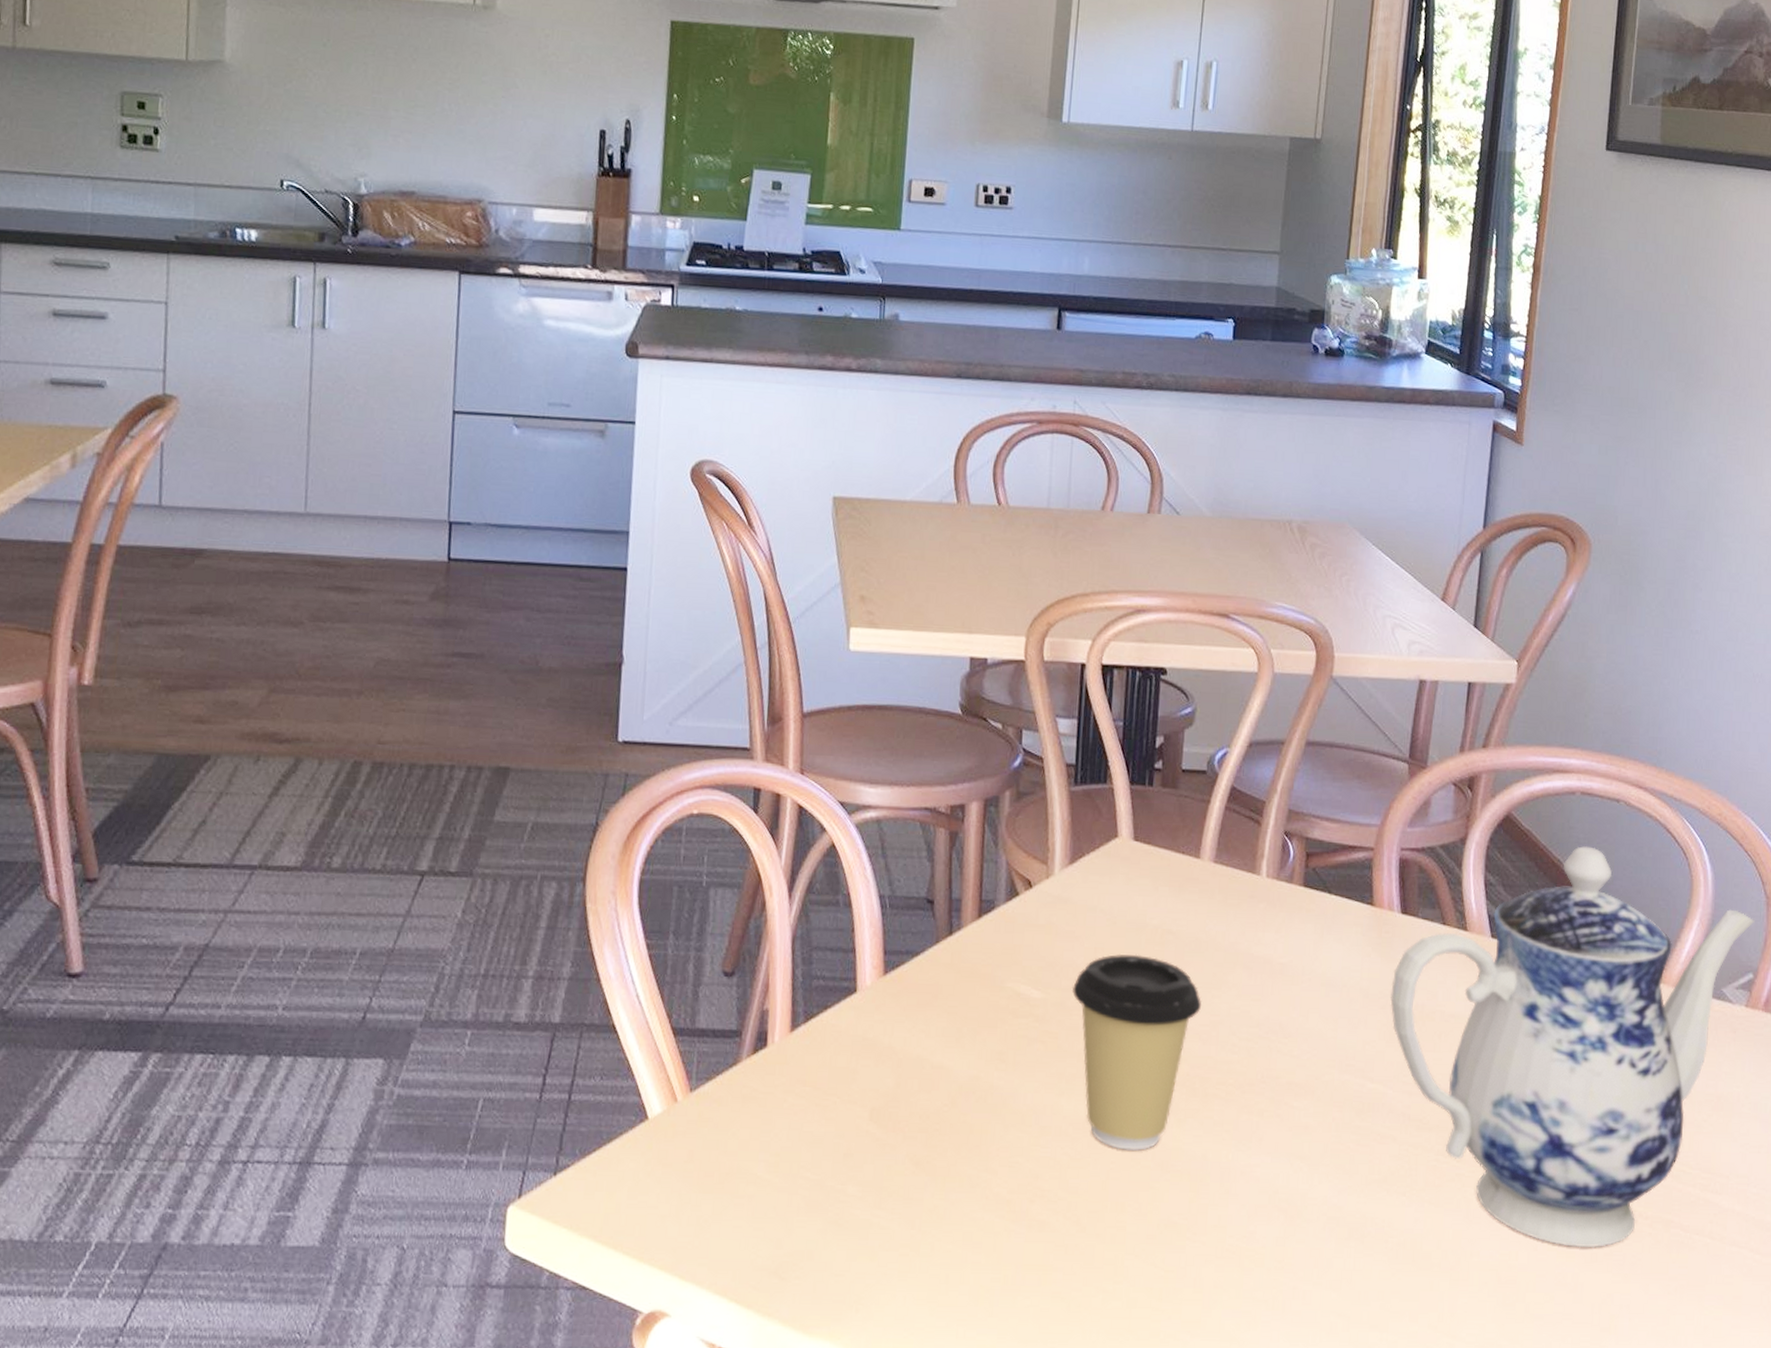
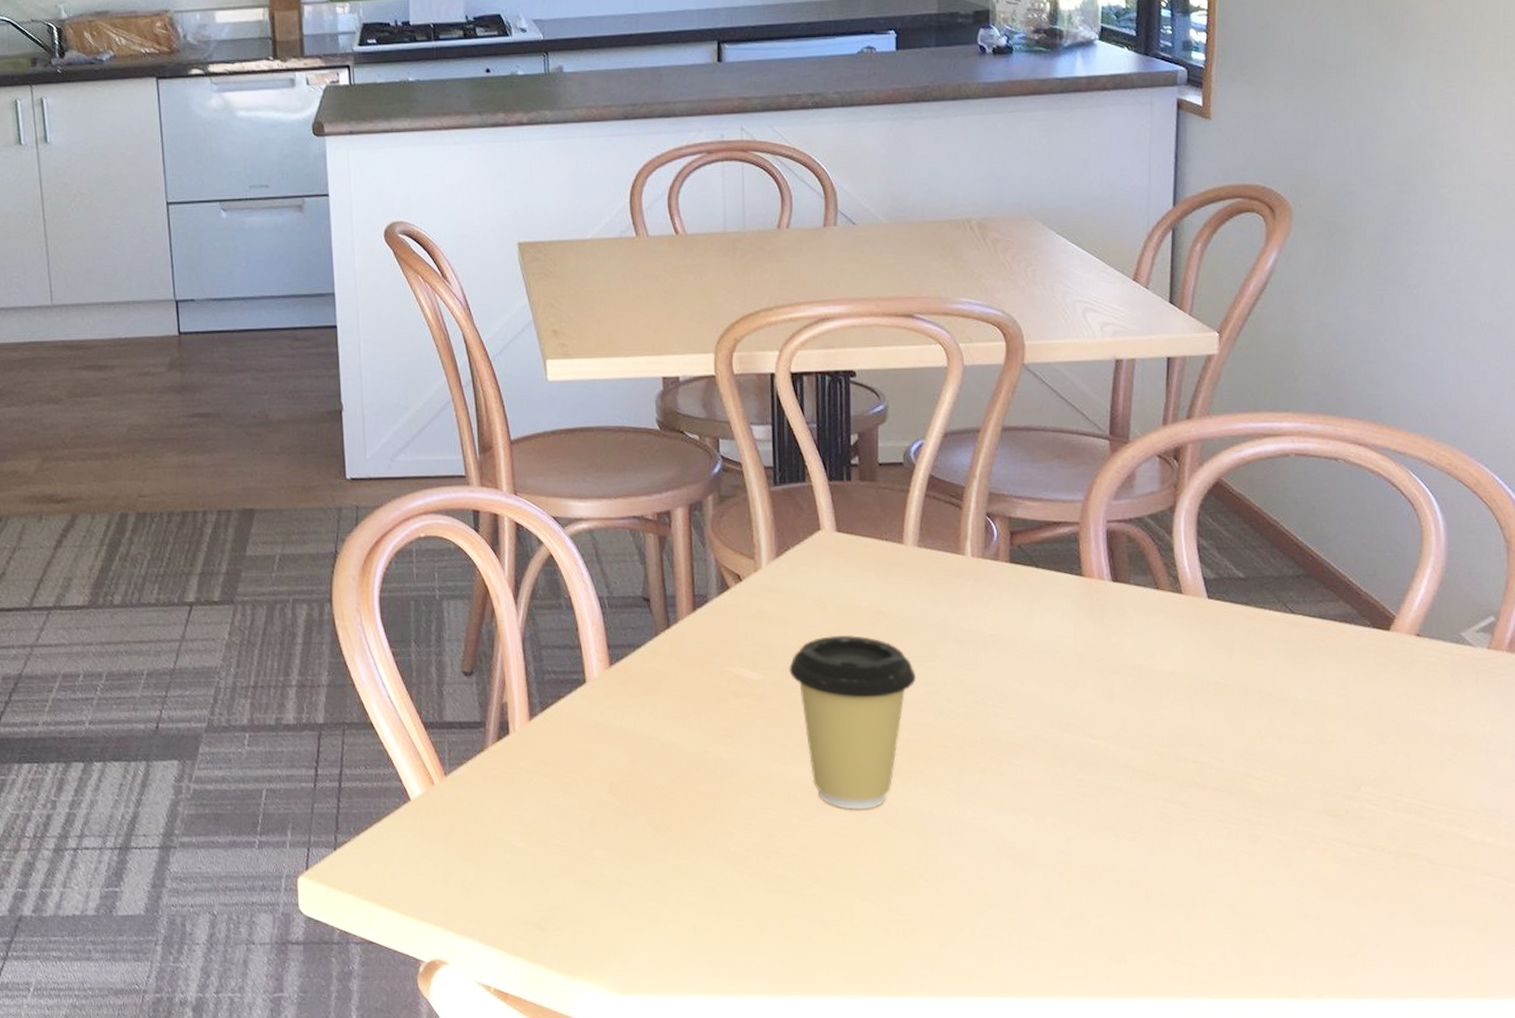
teapot: present [1390,846,1755,1248] -> none [1106,505,1494,882]

